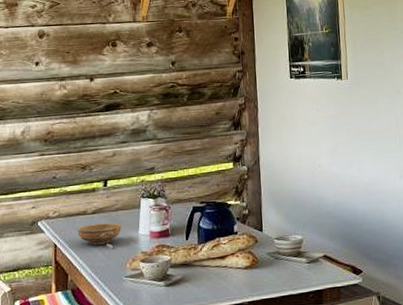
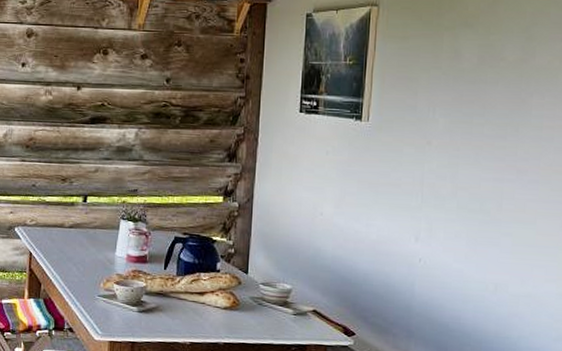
bowl: present [77,222,122,248] -> none [53,238,98,265]

